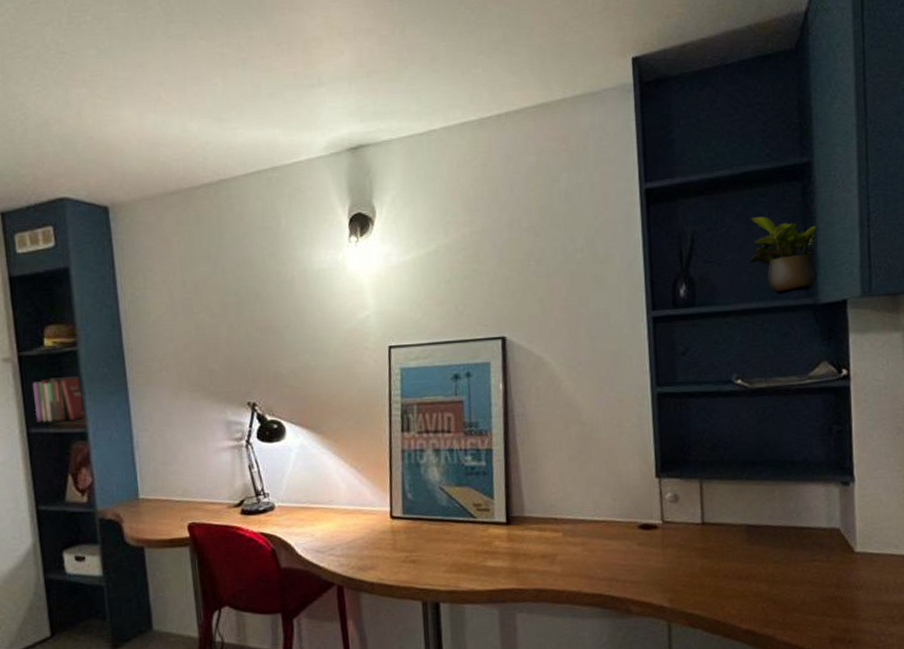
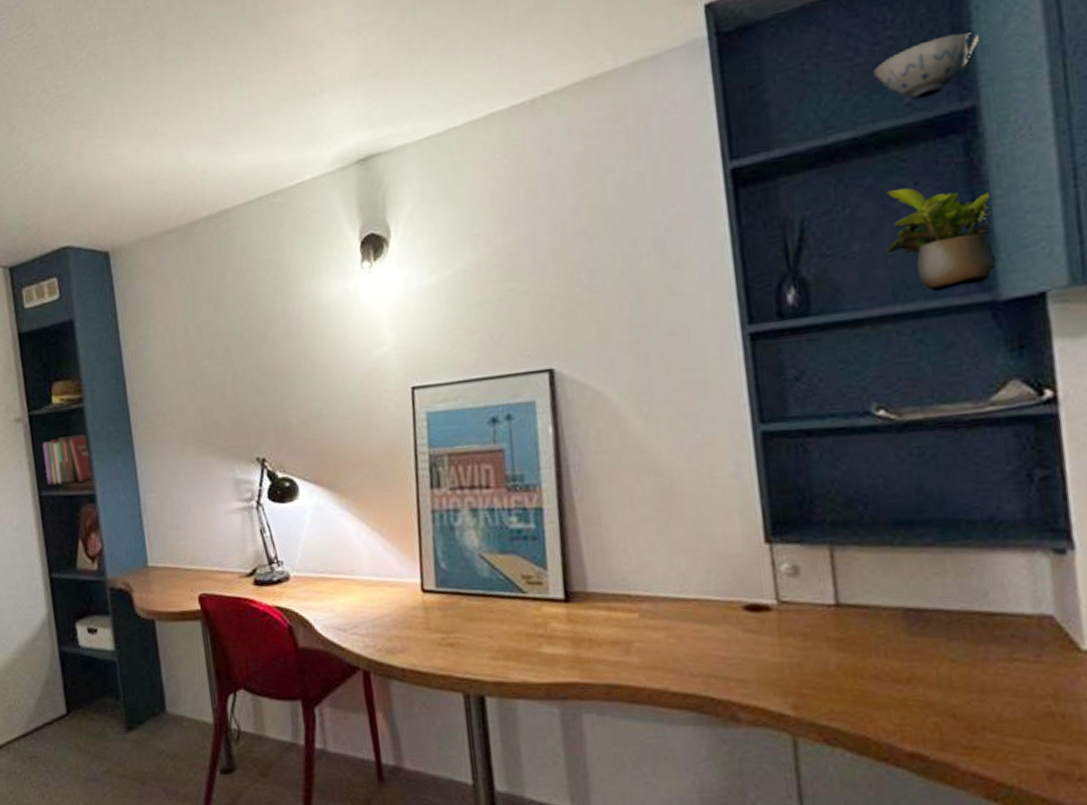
ceramic bowl: none [746,106,815,152] -> present [873,32,979,100]

